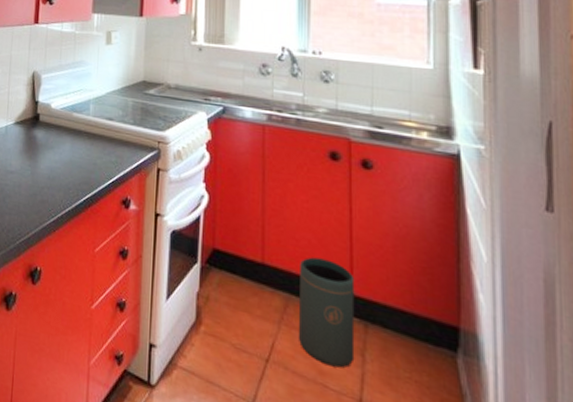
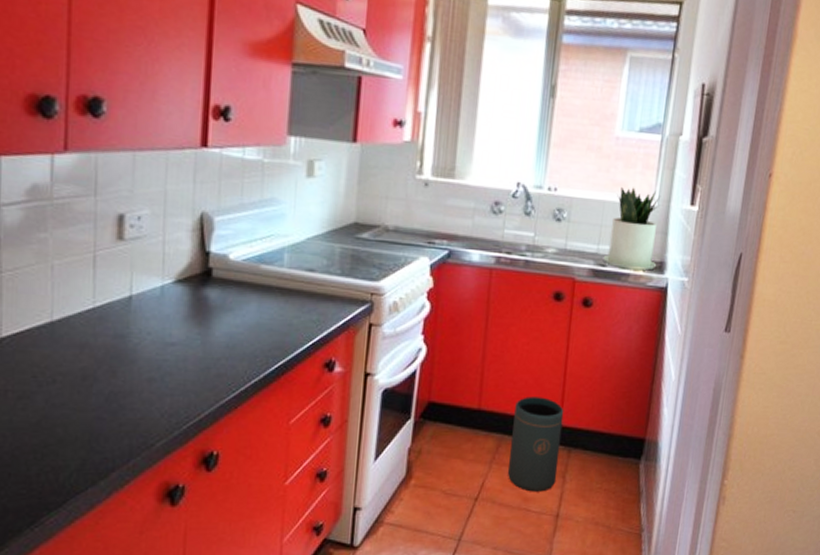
planter: none [378,50,443,135] -> present [603,187,660,271]

